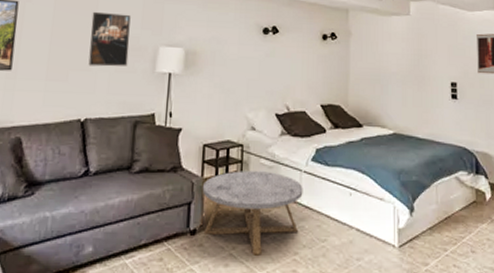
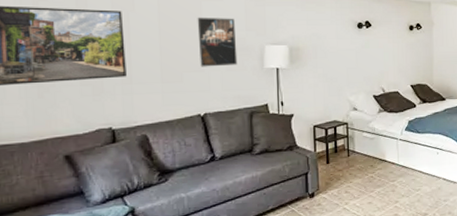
coffee table: present [202,171,303,256] -> none [316,142,400,207]

